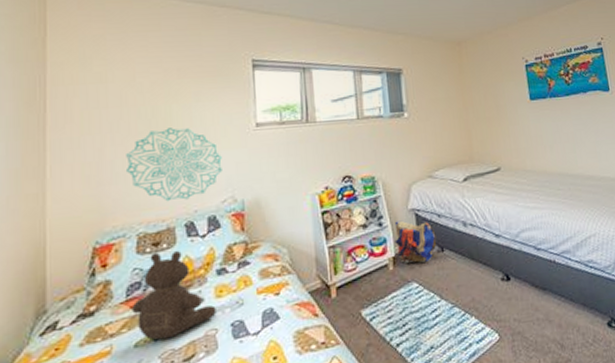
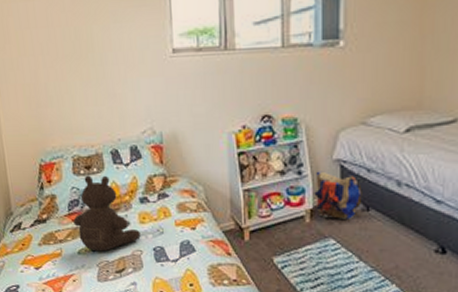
wall decoration: present [126,128,222,202] -> none [57,51,142,128]

